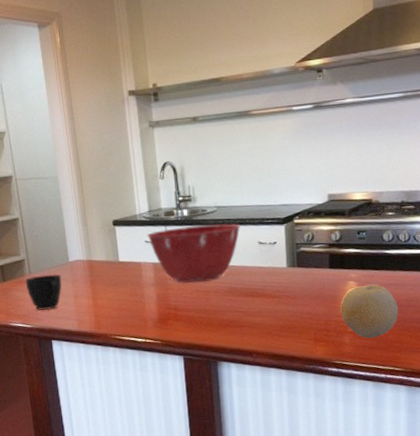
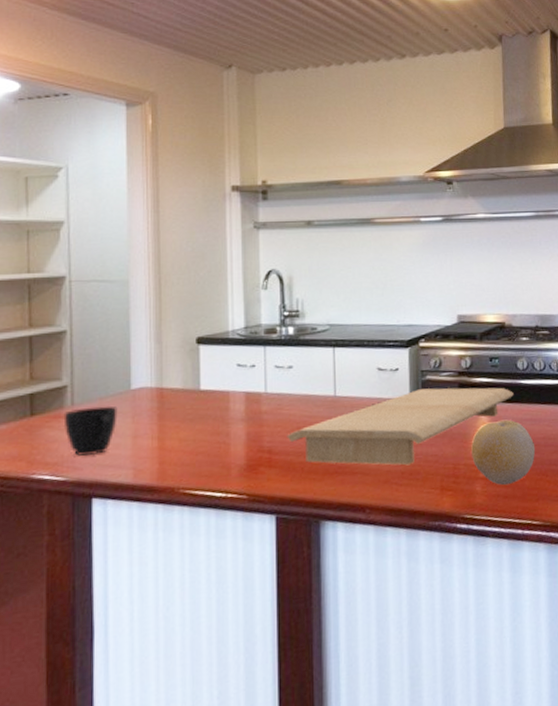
mixing bowl: present [147,223,241,283] -> none [240,344,358,419]
cutting board: none [187,257,380,321] -> present [287,387,515,466]

